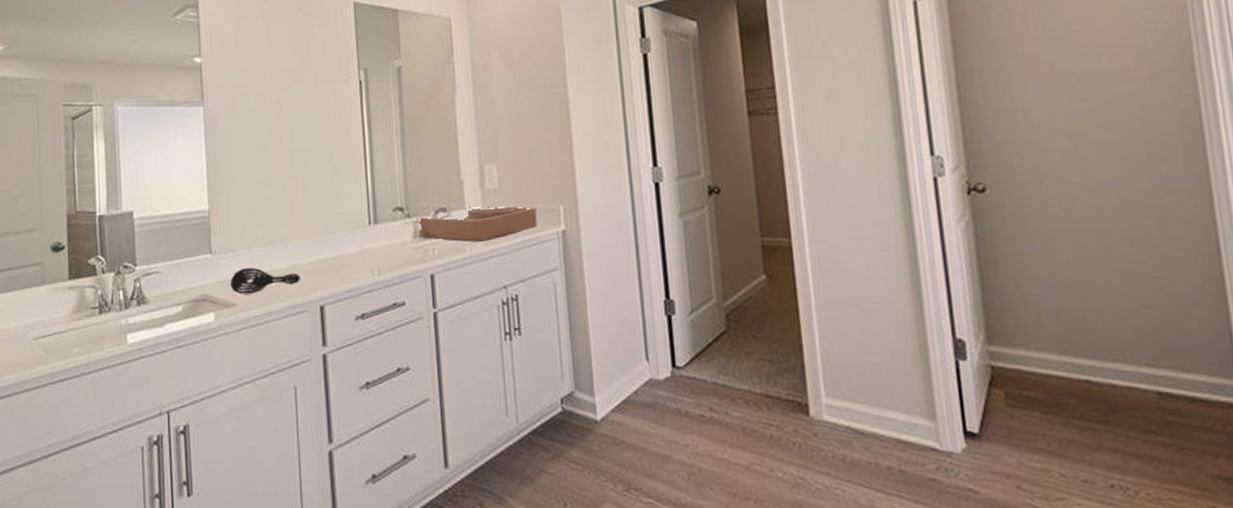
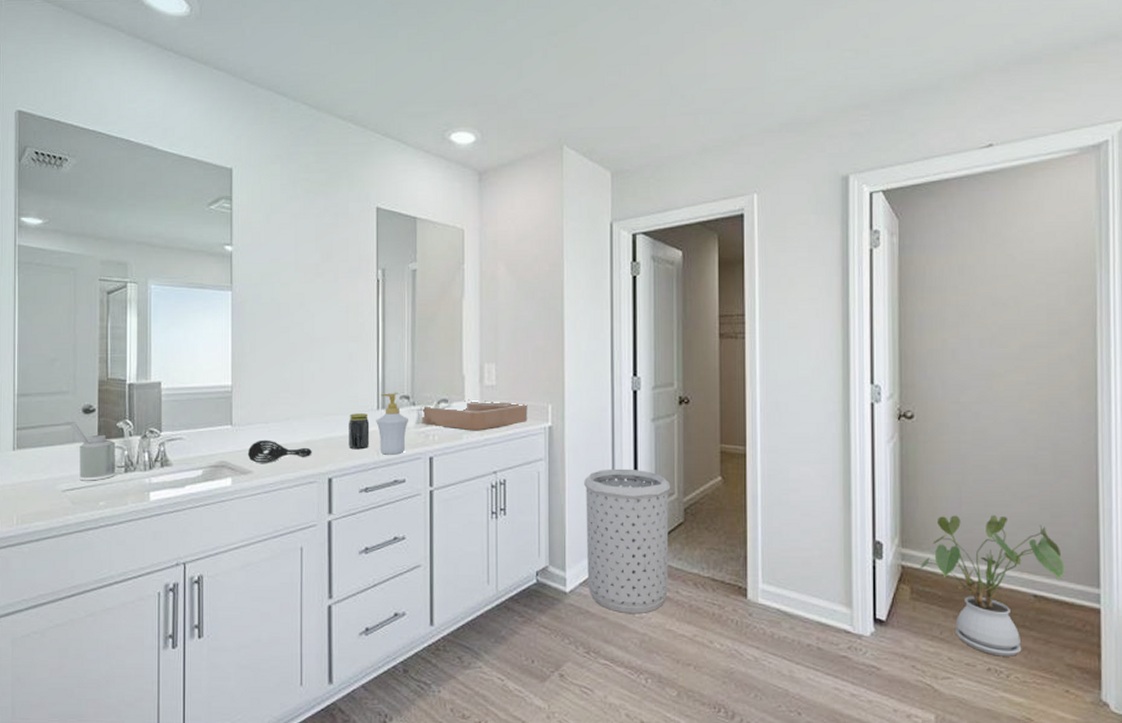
soap dispenser: none [40,263,89,328] -> present [72,423,115,482]
jar: none [338,230,363,272] -> present [349,413,370,450]
soap bottle: none [368,204,405,277] -> present [376,392,409,456]
laundry basket: none [607,272,715,442] -> present [584,468,671,614]
house plant: none [1012,299,1193,470] -> present [919,515,1065,657]

